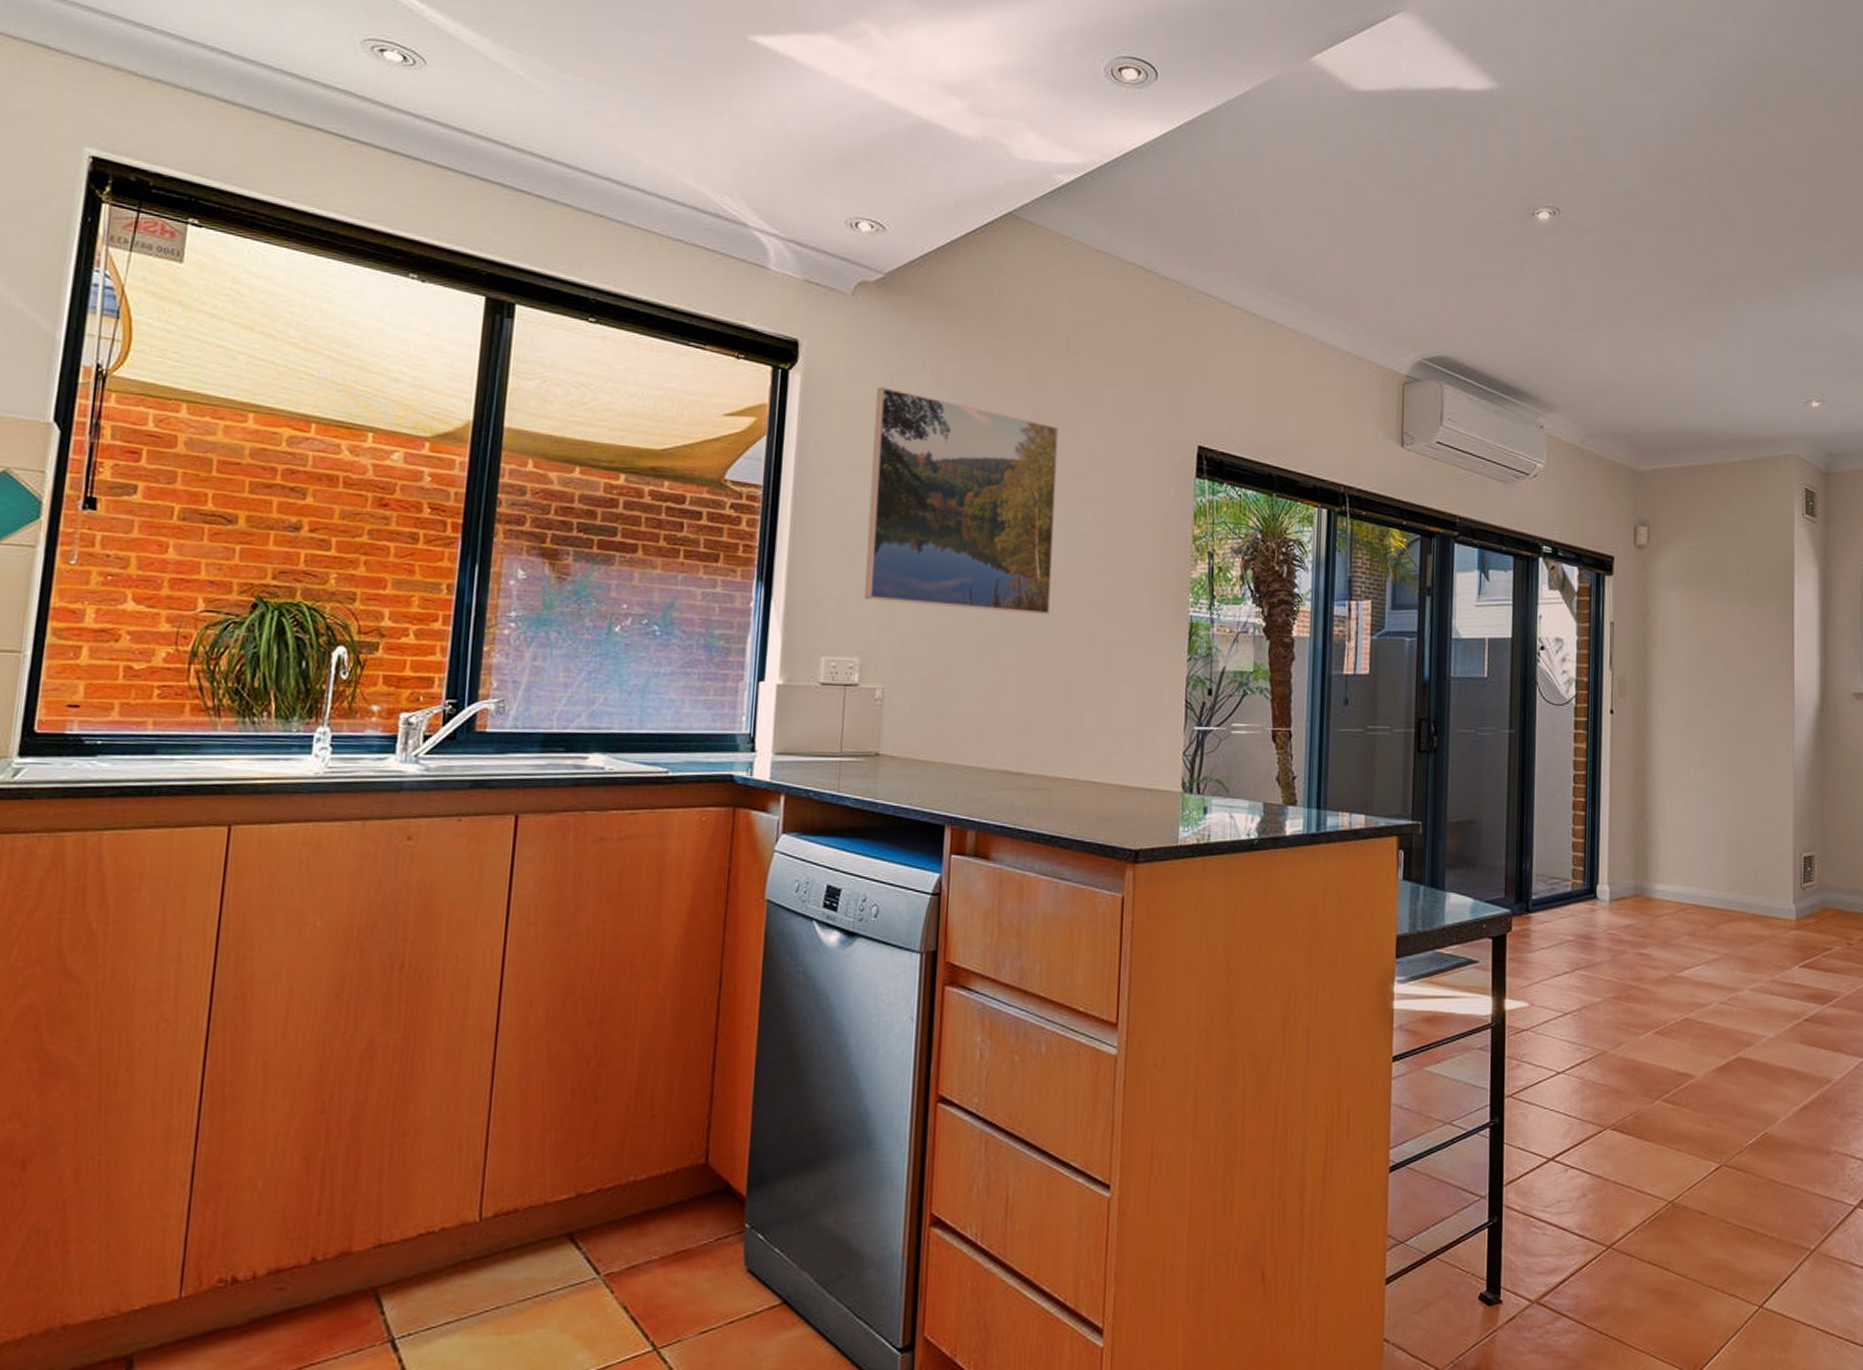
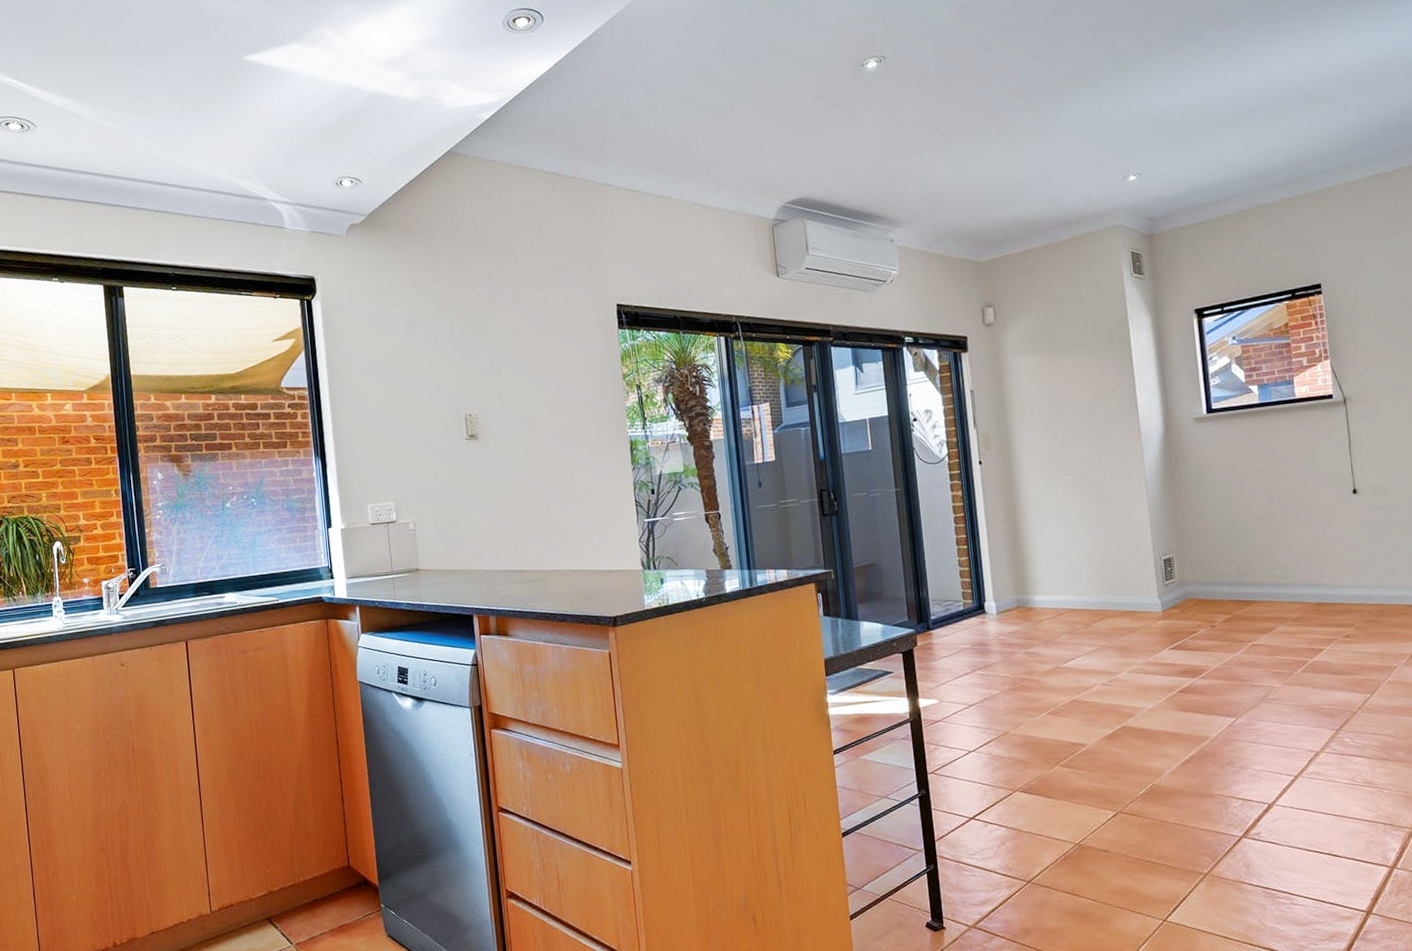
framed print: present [863,386,1059,616] -> none [375,300,525,459]

